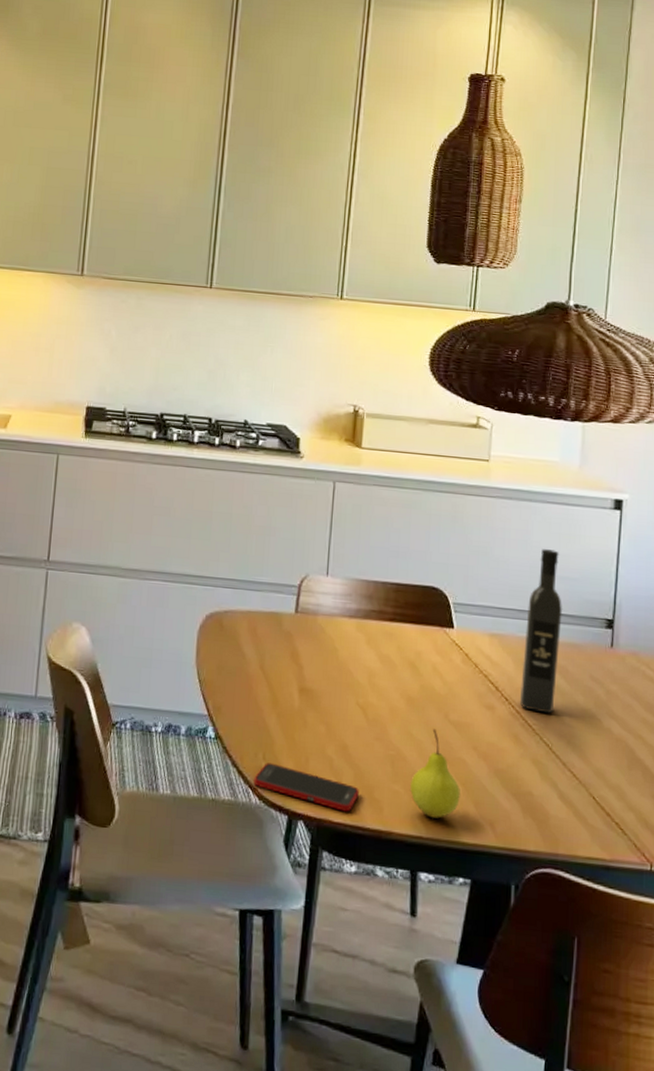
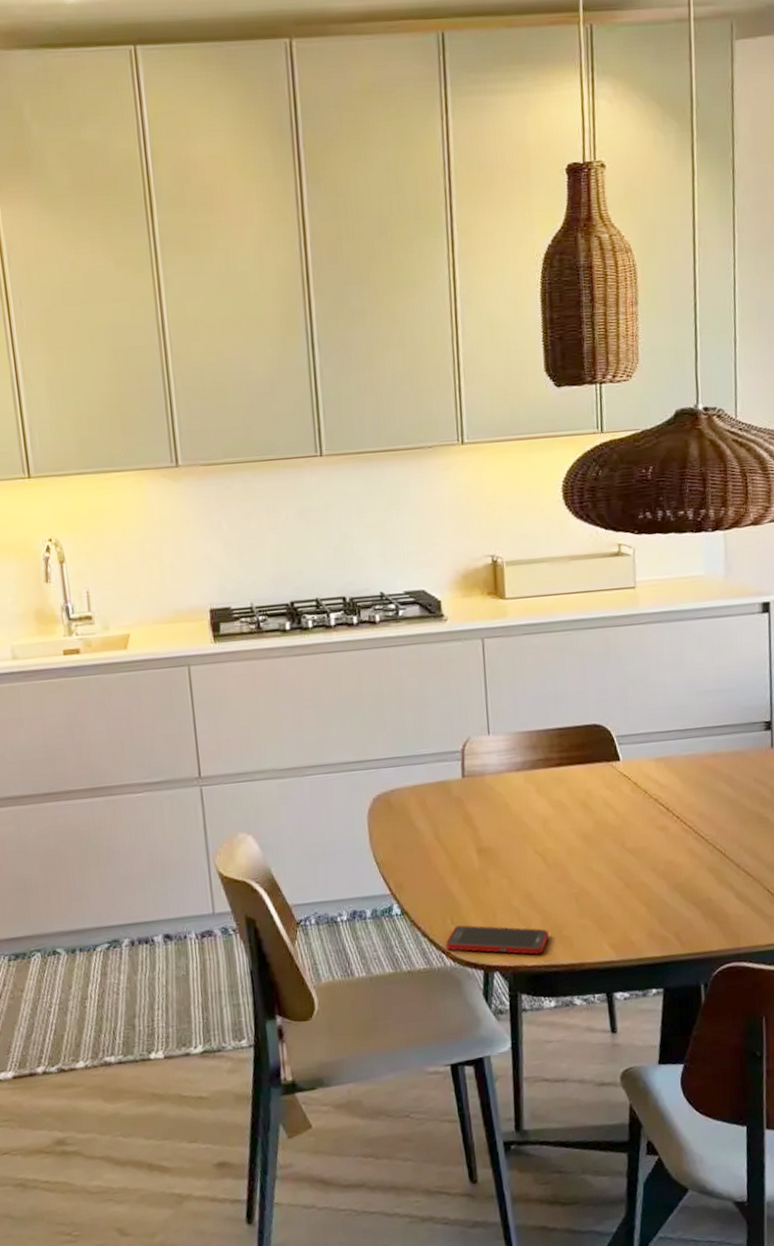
fruit: present [410,729,460,819] -> none [596,860,645,942]
wine bottle: present [520,549,563,714] -> none [689,664,724,823]

